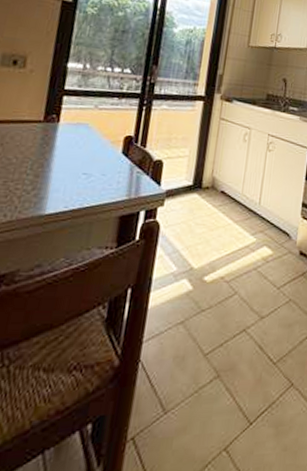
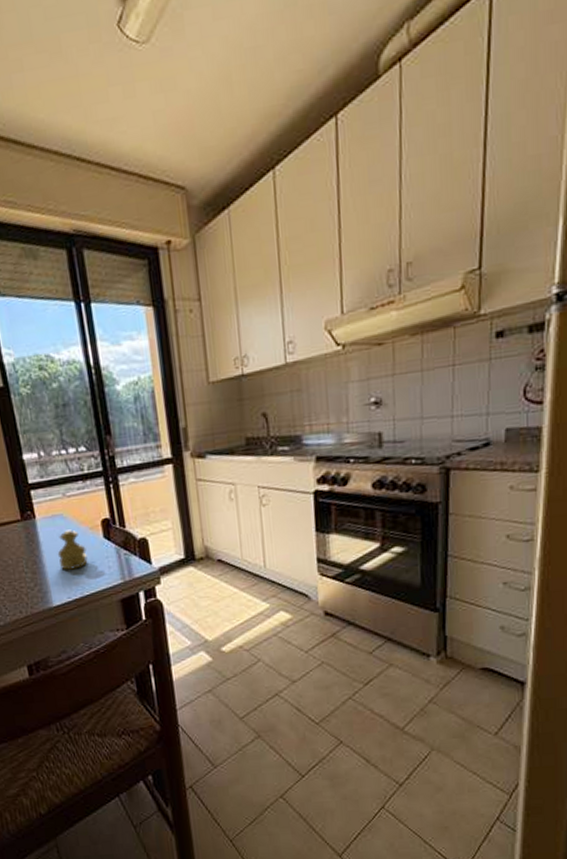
salt shaker: none [68,139,101,179] -> present [57,529,88,570]

